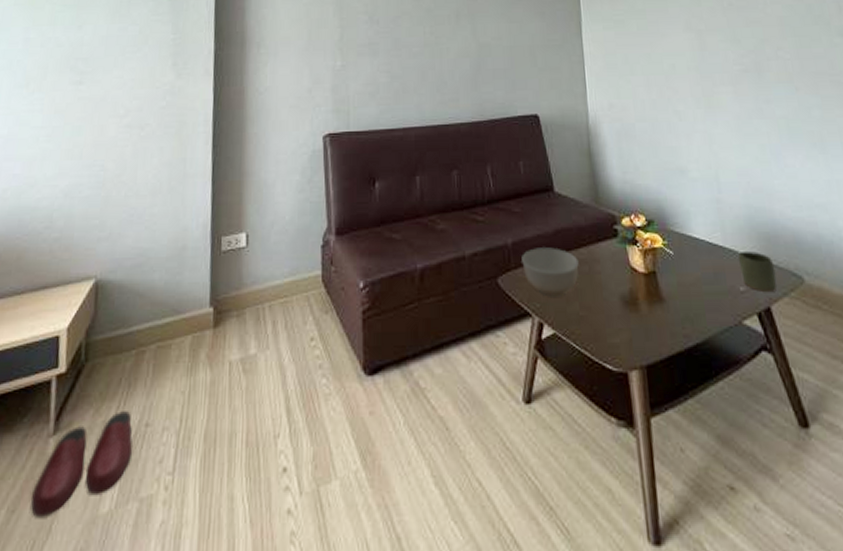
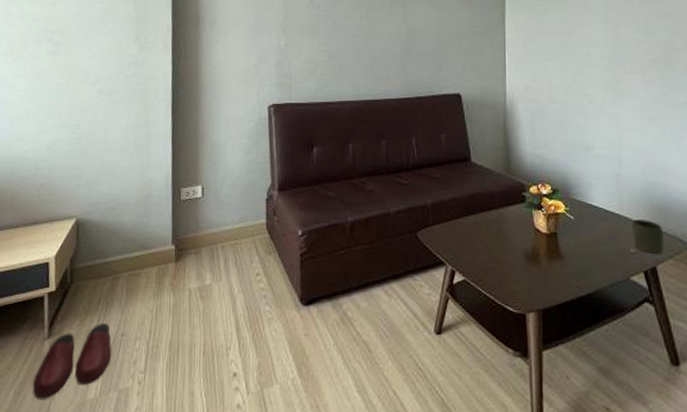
bowl: present [521,247,579,297] -> none [439,208,489,250]

